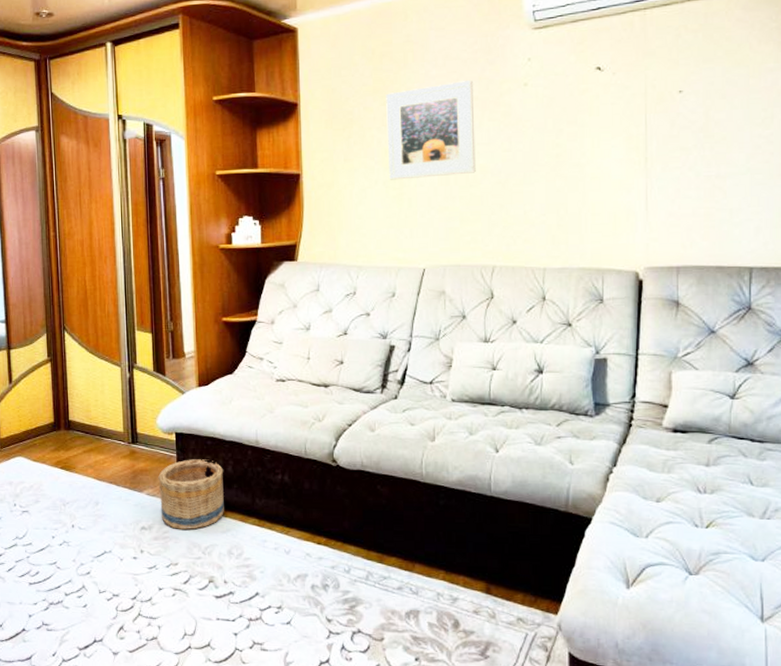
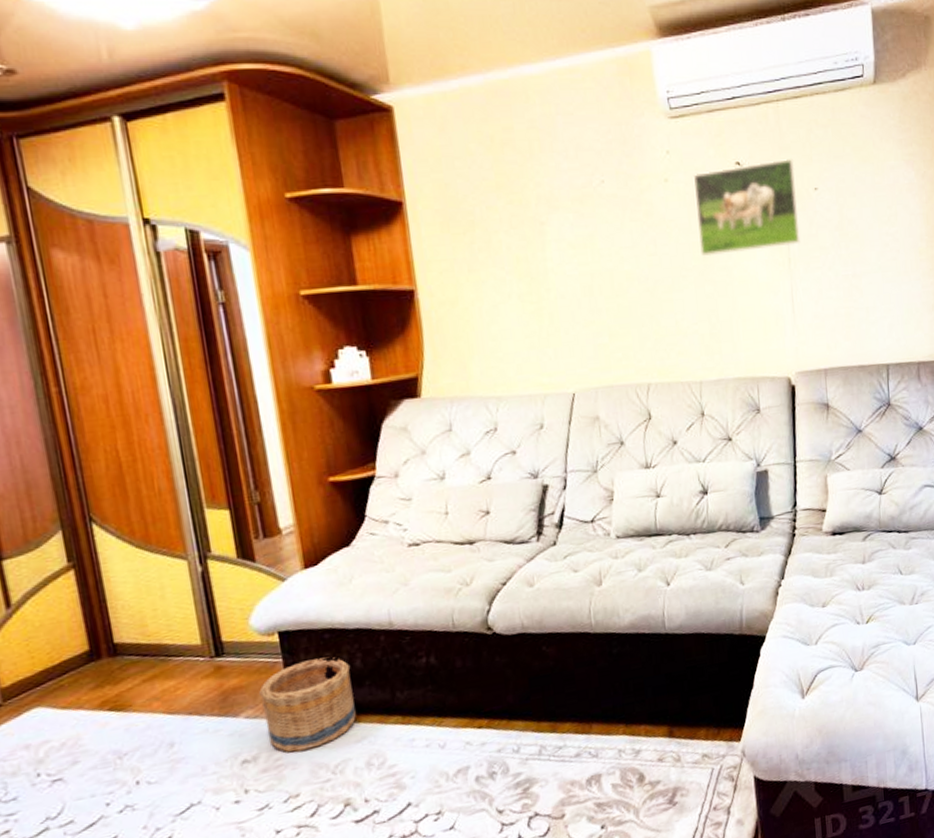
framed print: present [386,80,476,180] -> none [512,175,621,293]
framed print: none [552,63,660,154] -> present [693,159,801,257]

